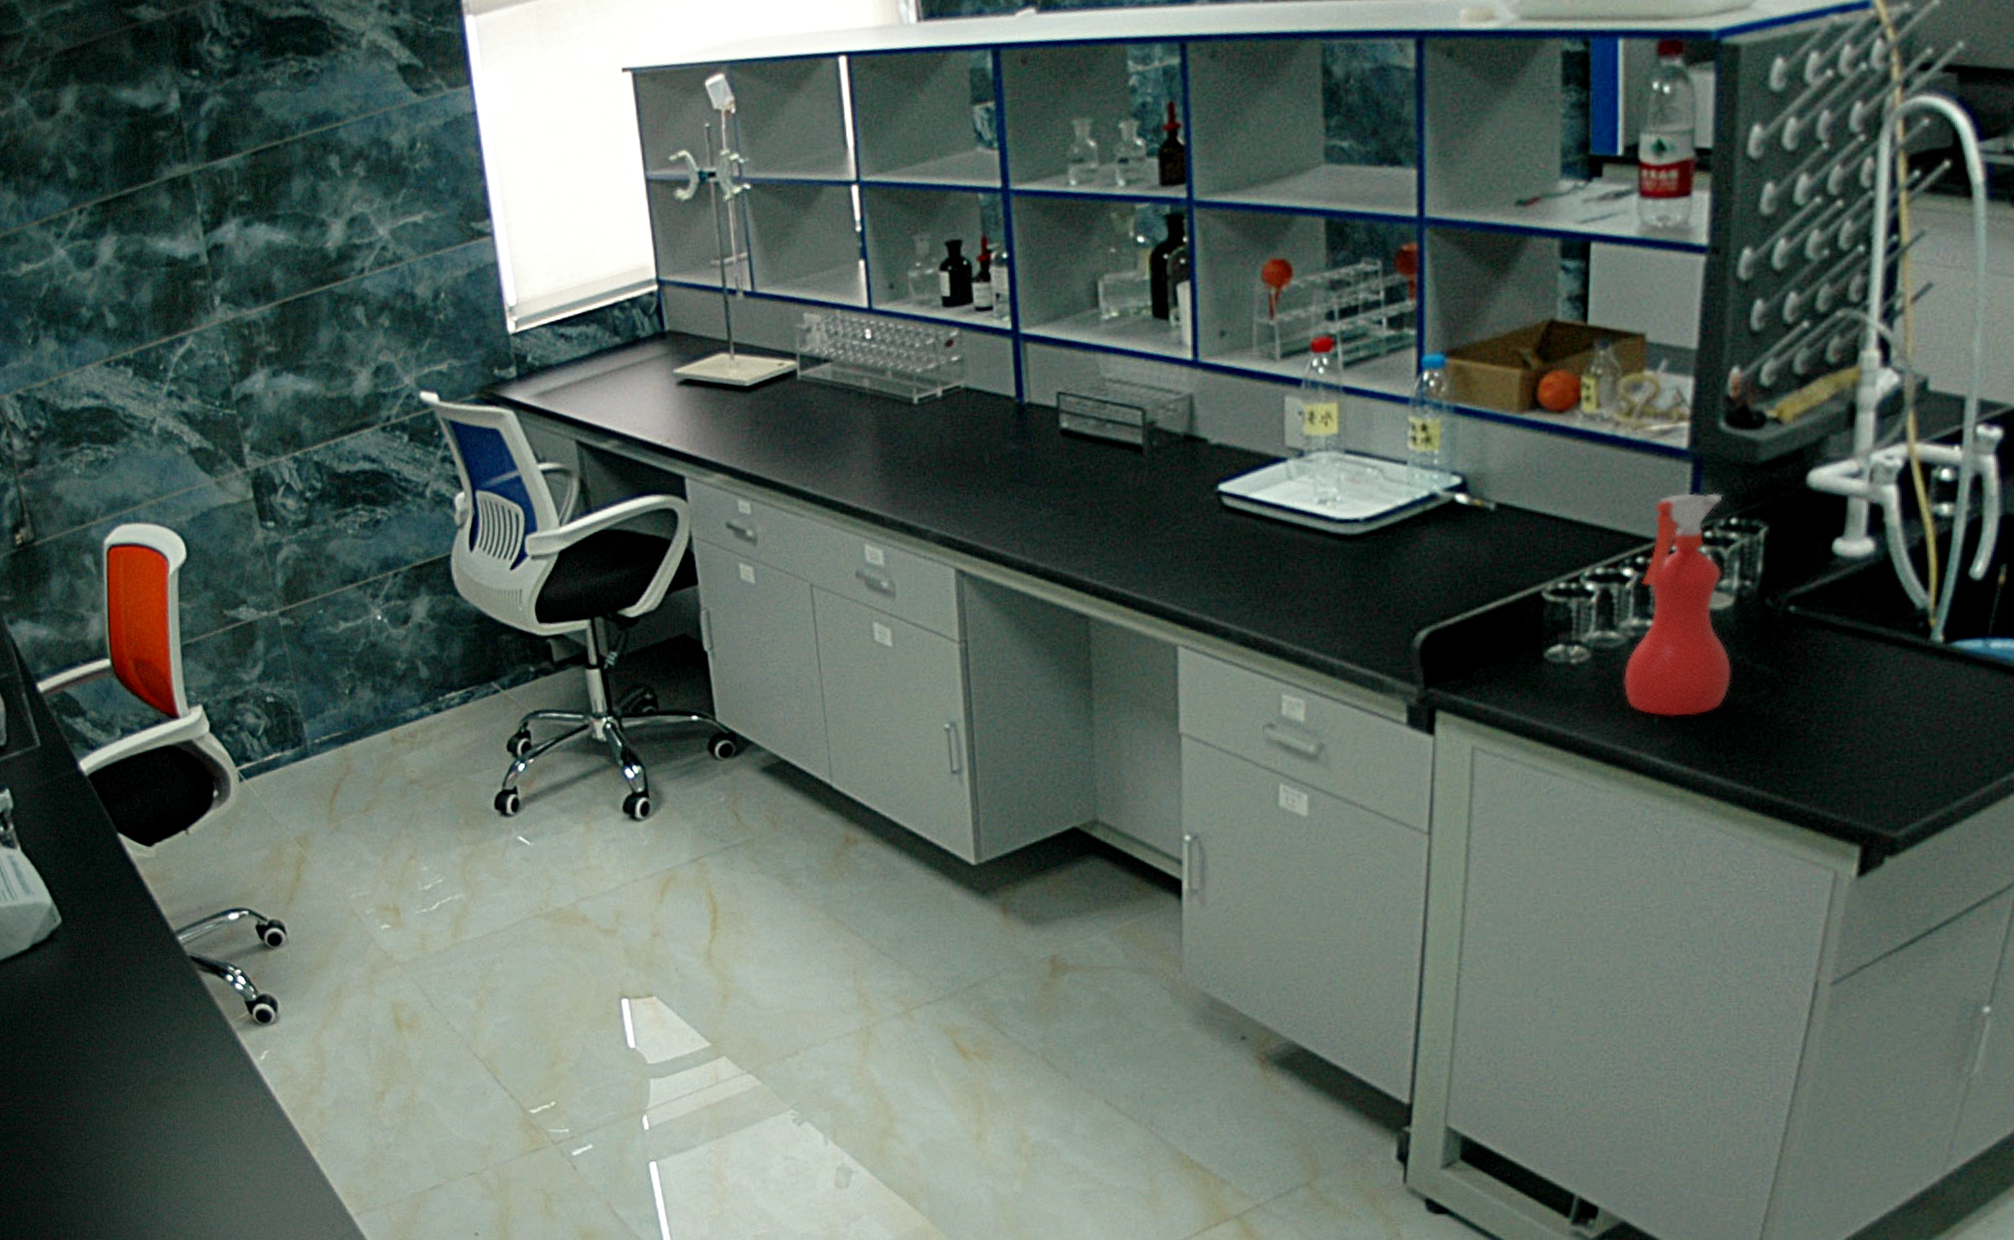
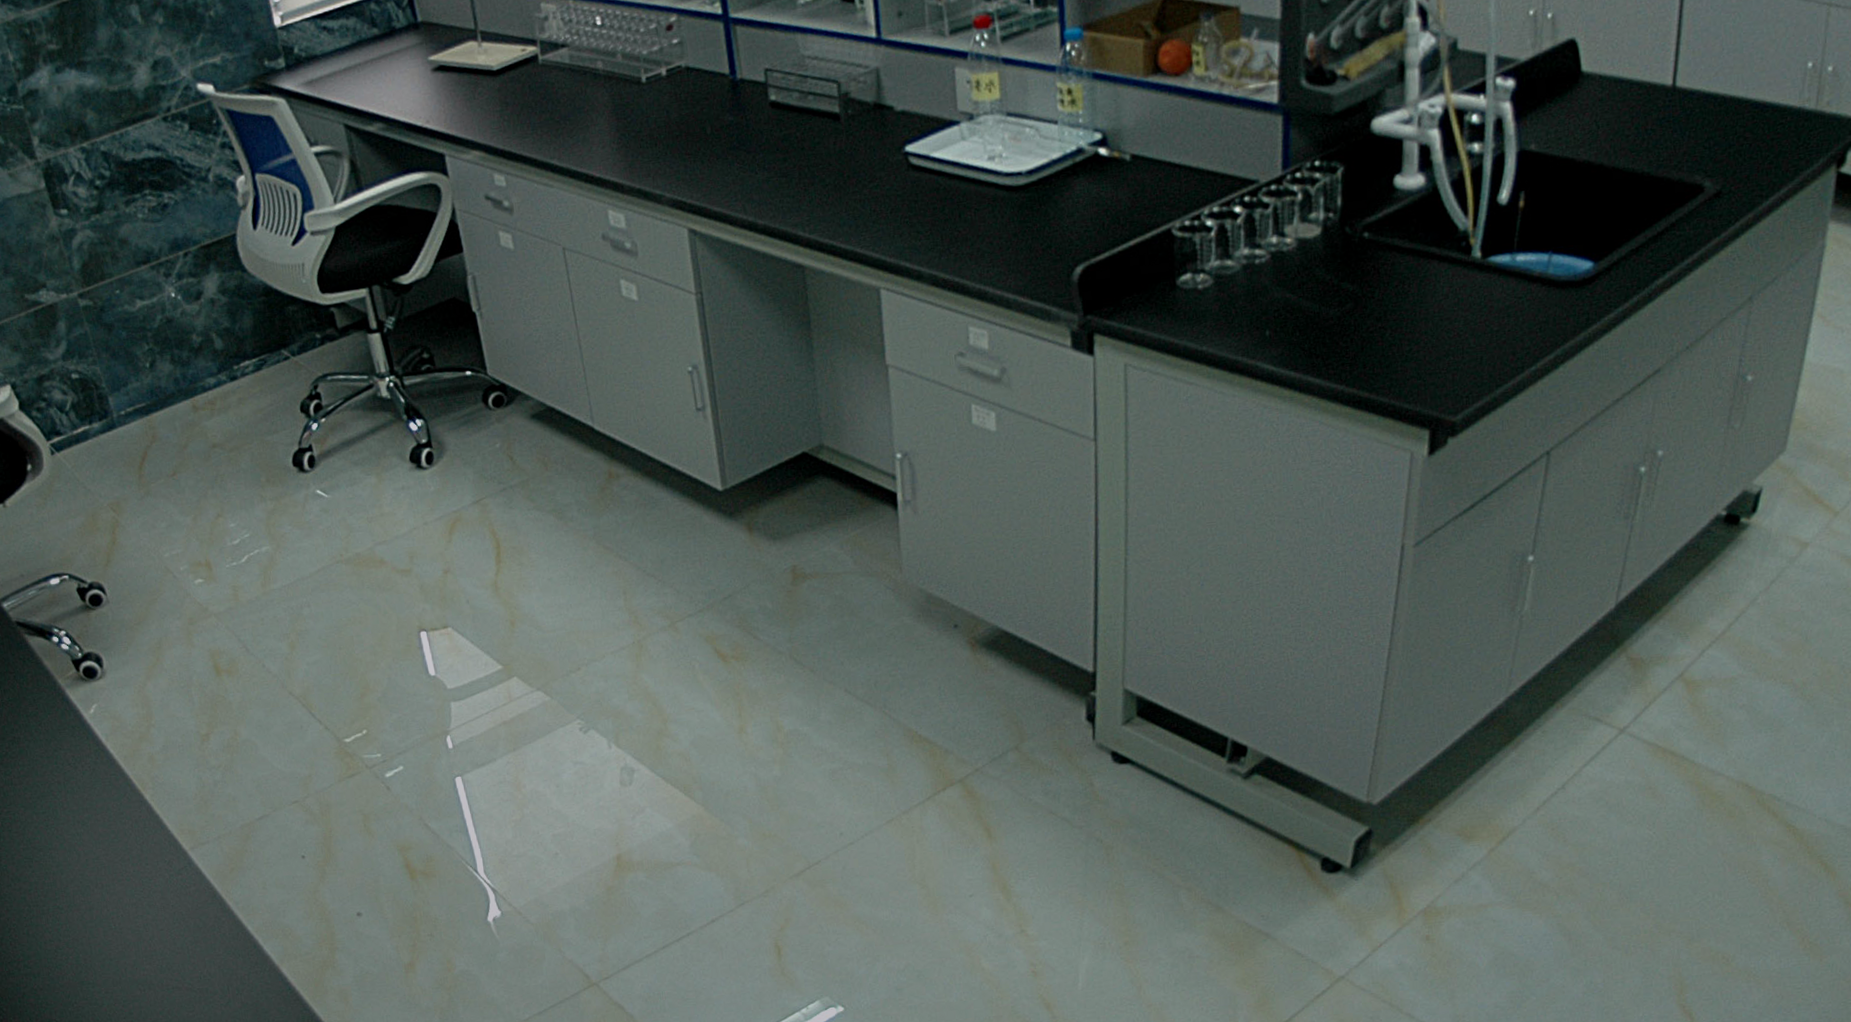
spray bottle: present [1624,492,1731,717] -> none [1240,140,1323,330]

